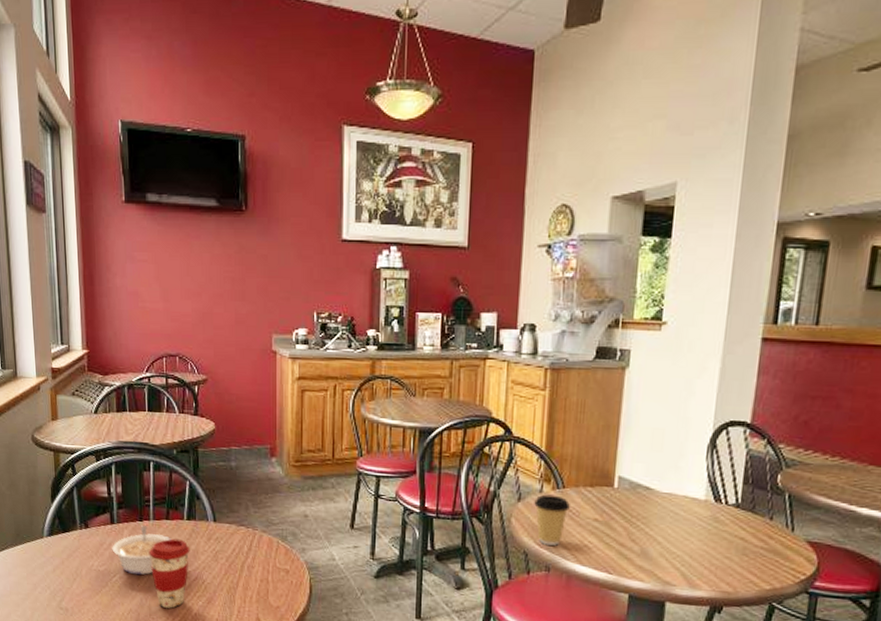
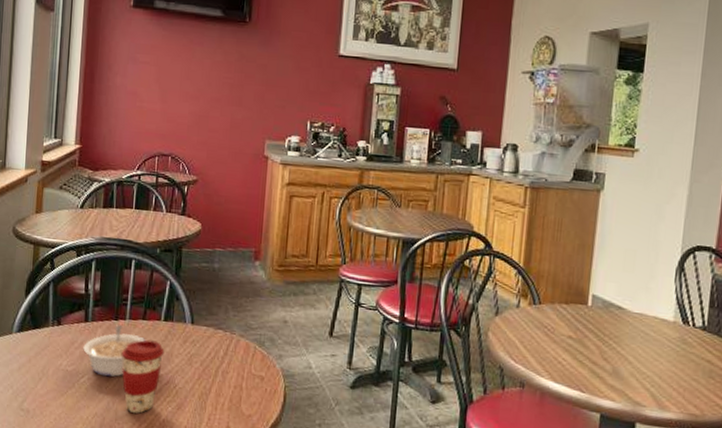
coffee cup: present [534,494,571,546] -> none [511,309,547,362]

